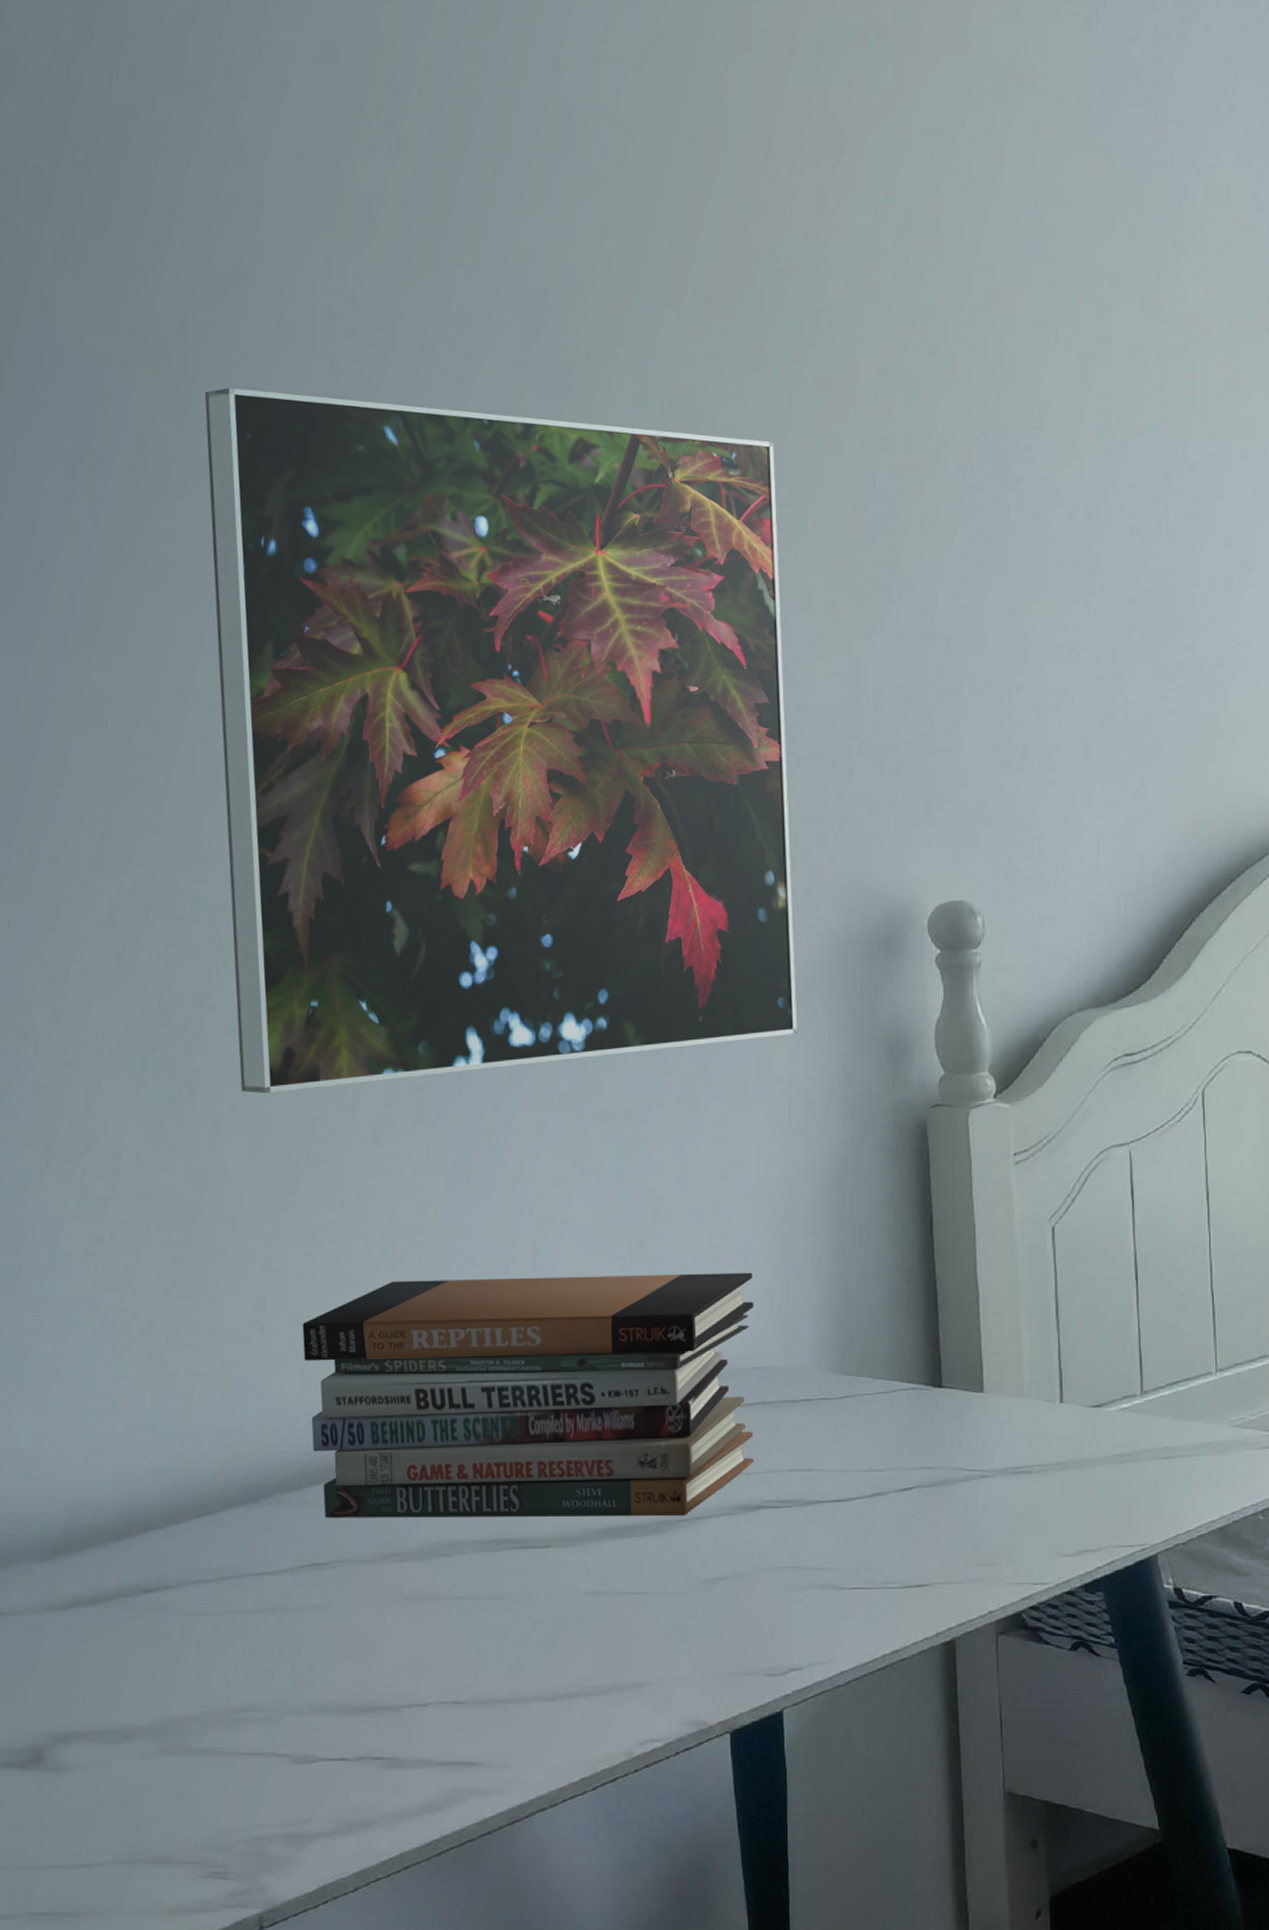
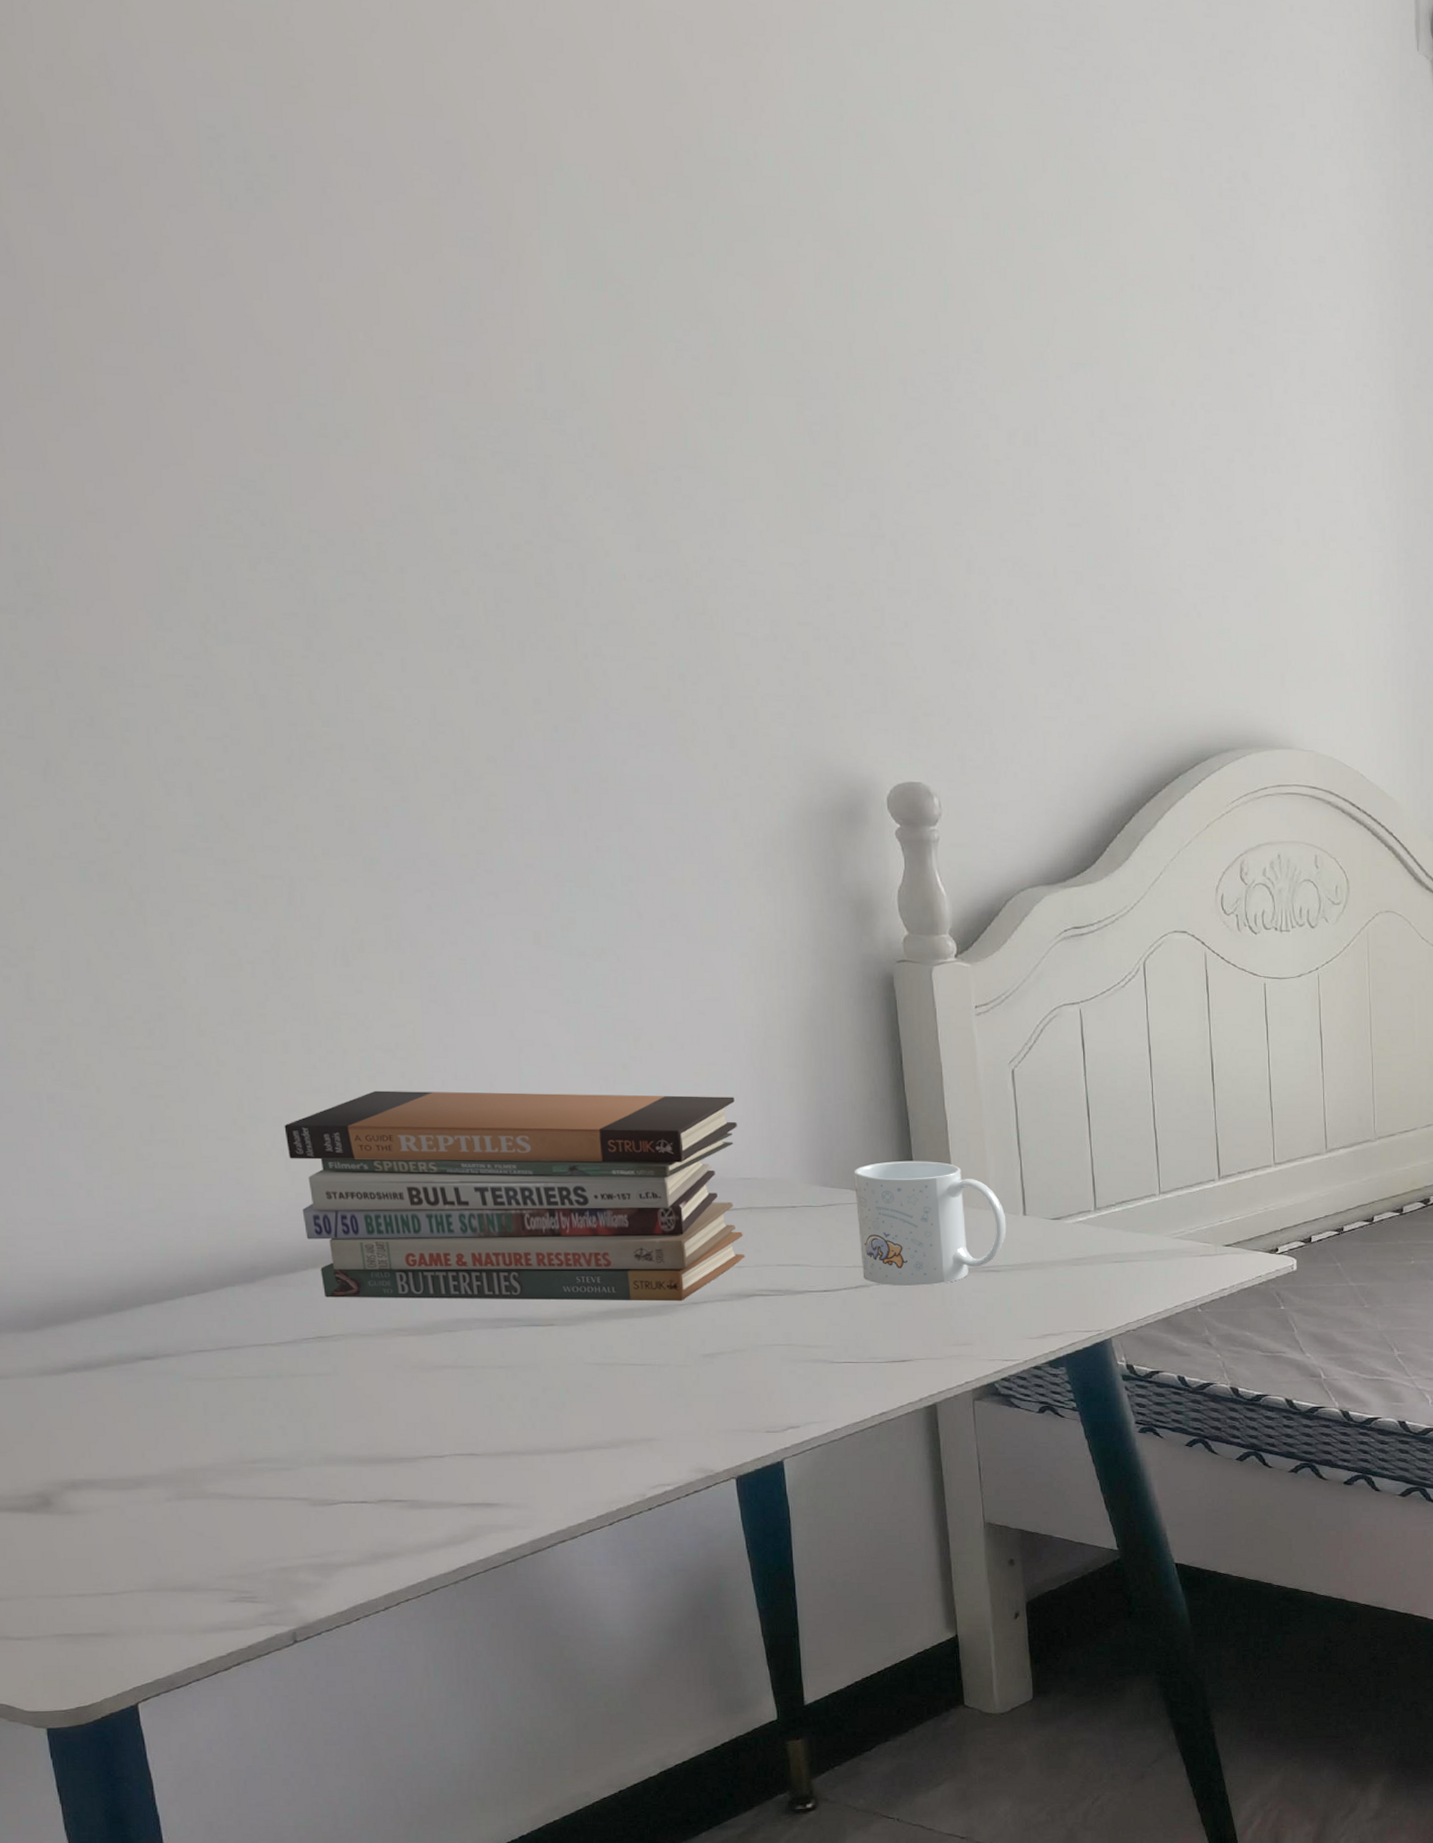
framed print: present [204,387,798,1093] -> none [76,197,766,912]
mug: none [875,1340,1041,1494] -> present [854,1160,1007,1287]

